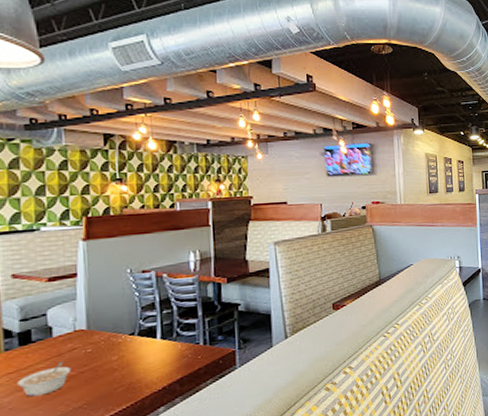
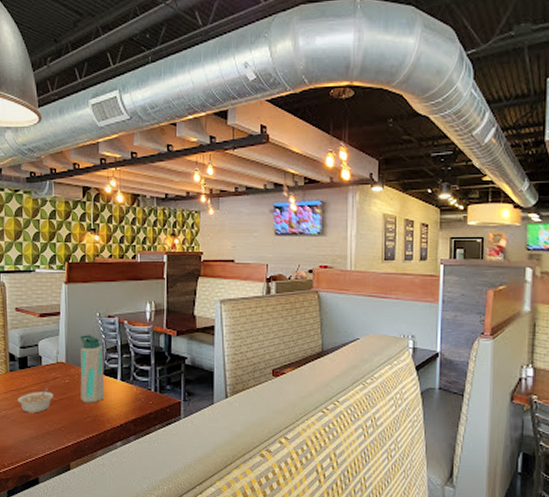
water bottle: none [104,294,141,372] -> present [79,335,105,403]

